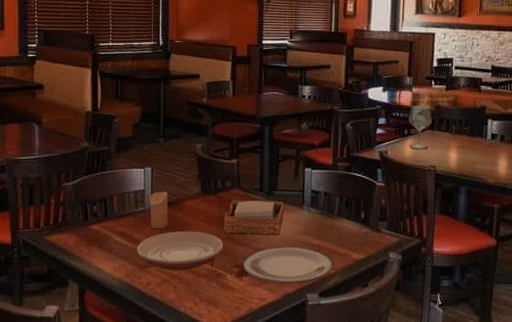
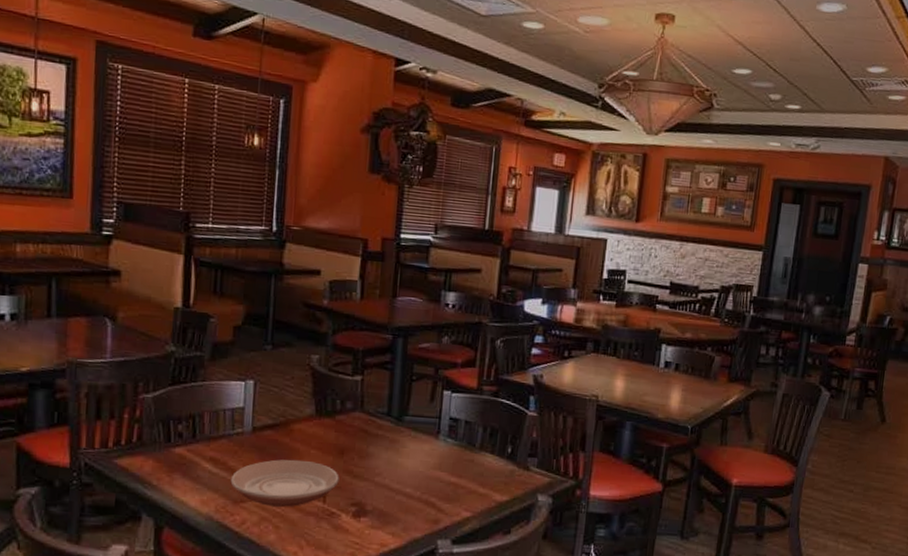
candle: present [150,191,169,230] -> none [249,410,274,457]
napkin holder: present [223,200,285,235] -> none [339,424,417,469]
plate: present [242,246,334,284] -> none [360,482,472,528]
wine glass: present [408,105,432,150] -> none [569,323,598,376]

